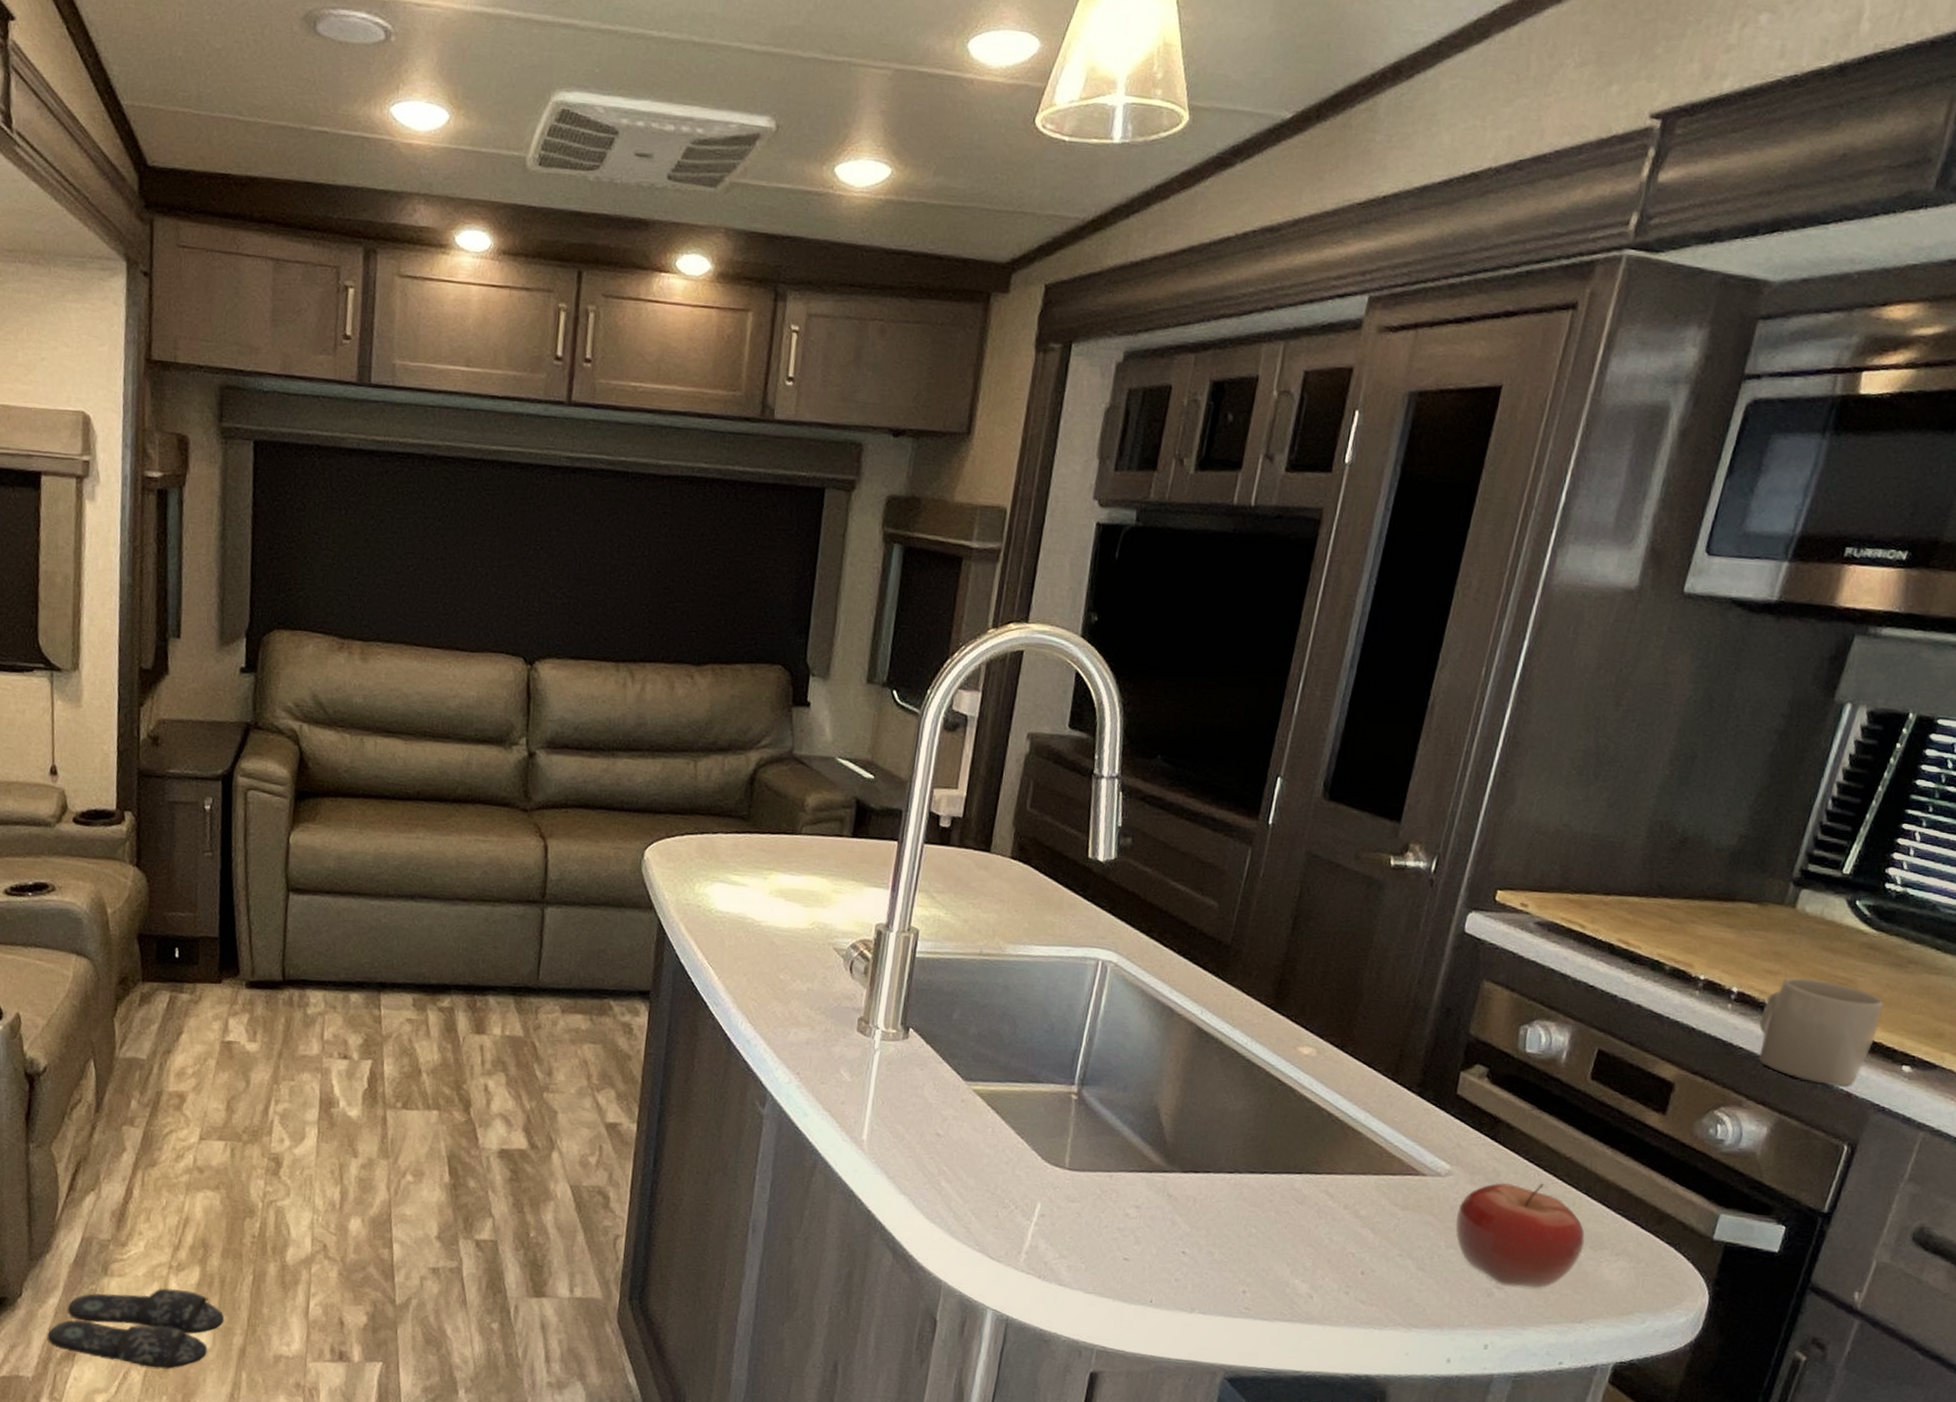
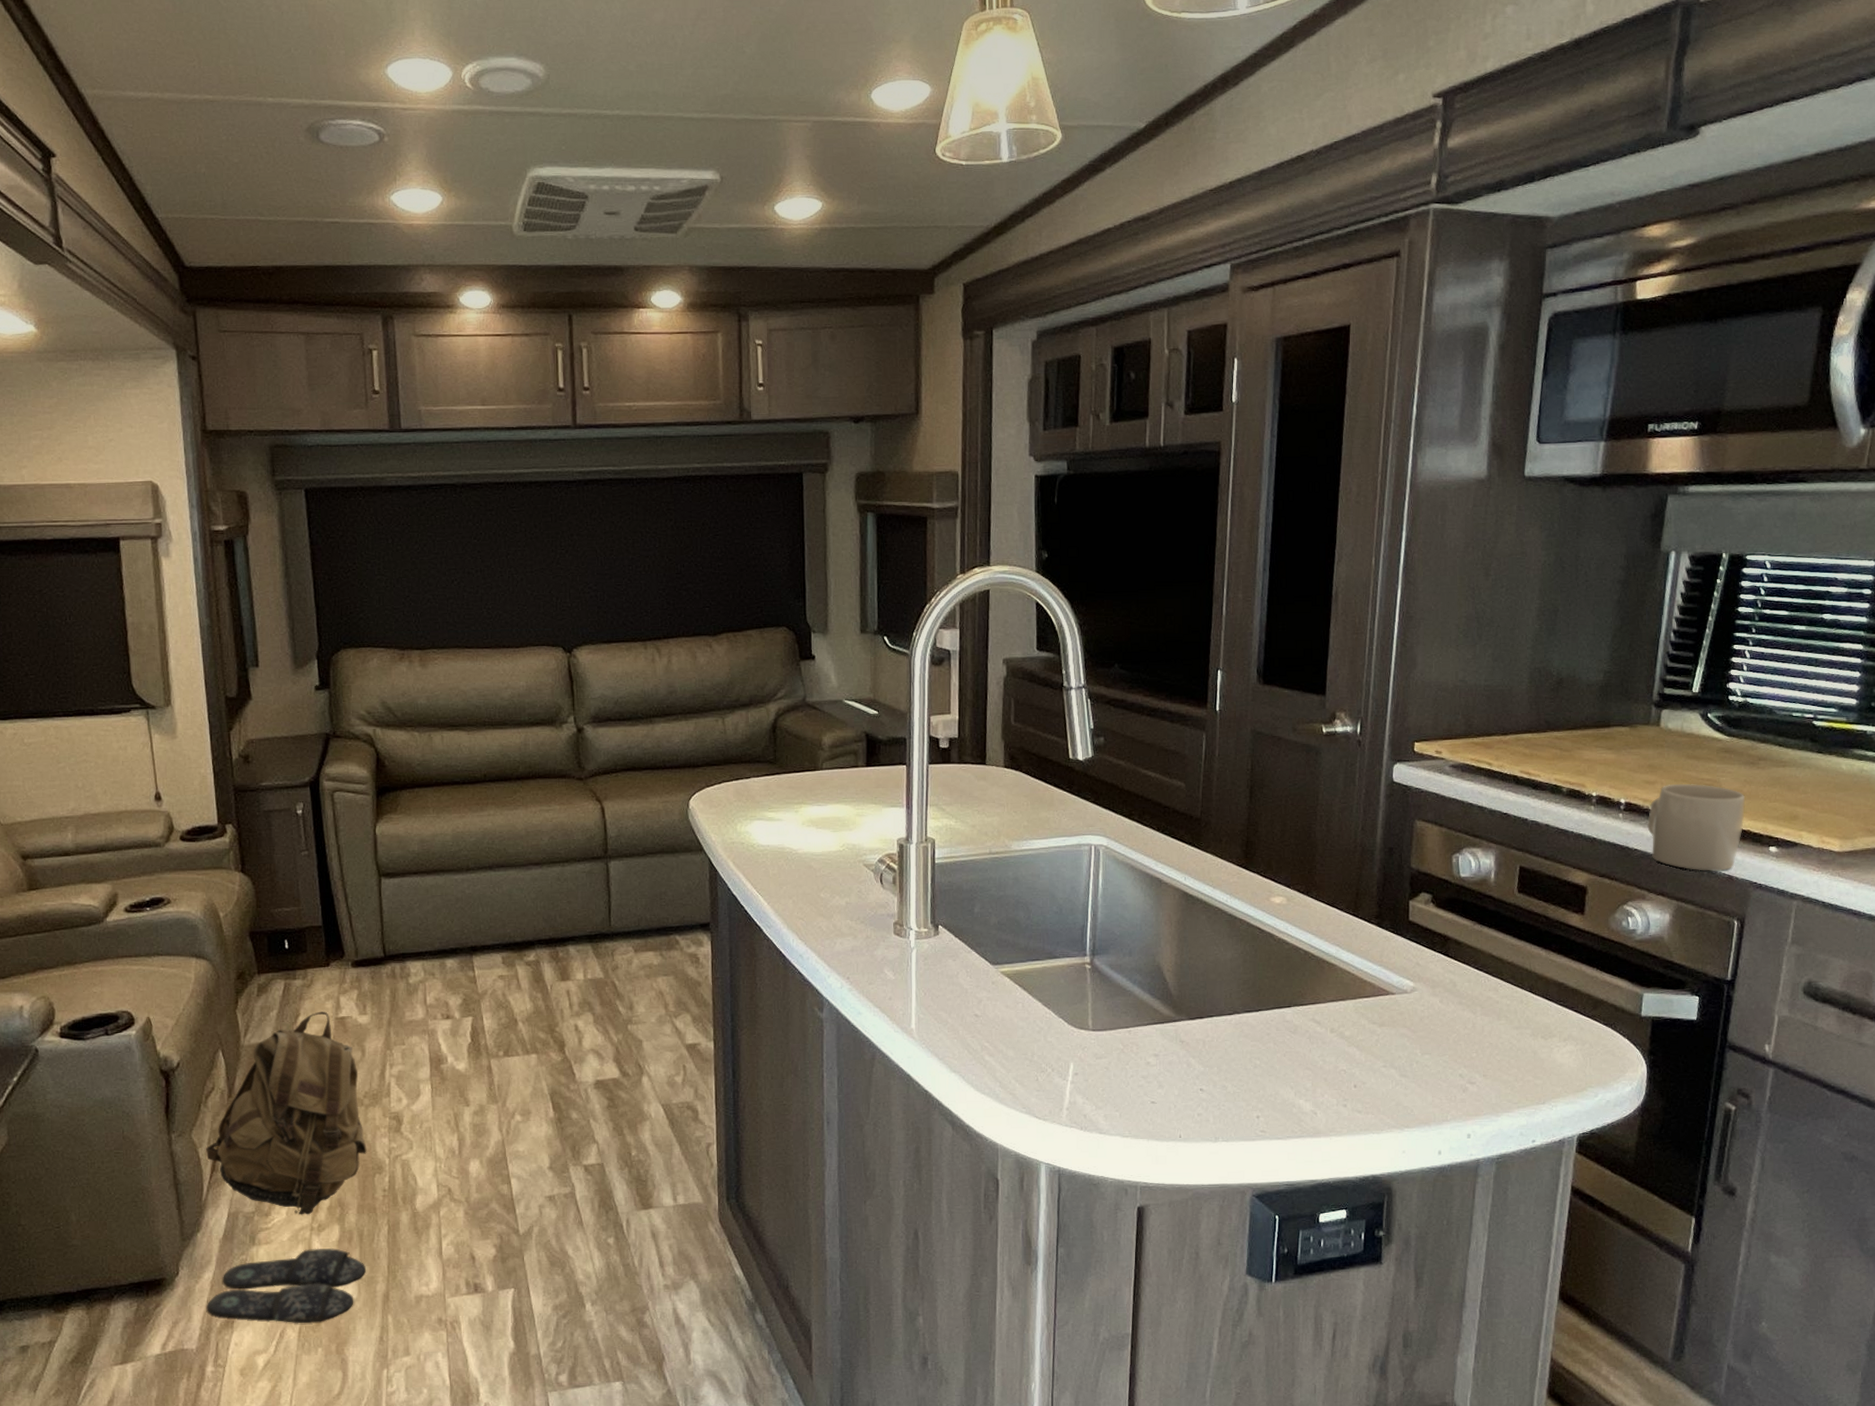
backpack: none [64,1031,240,1252] -> present [205,1011,367,1215]
fruit: present [1455,1183,1585,1288] -> none [1425,988,1536,1080]

